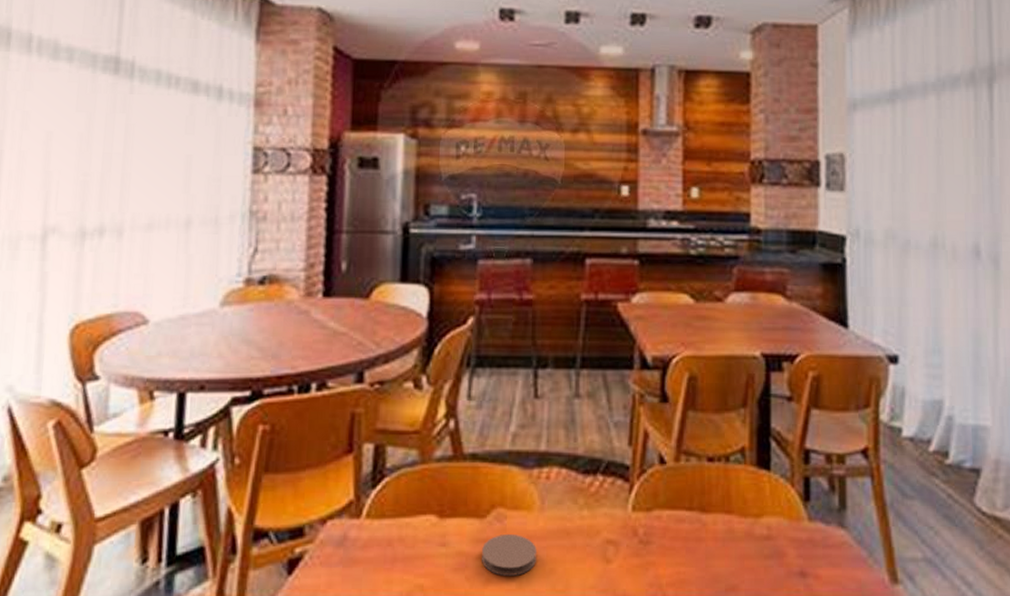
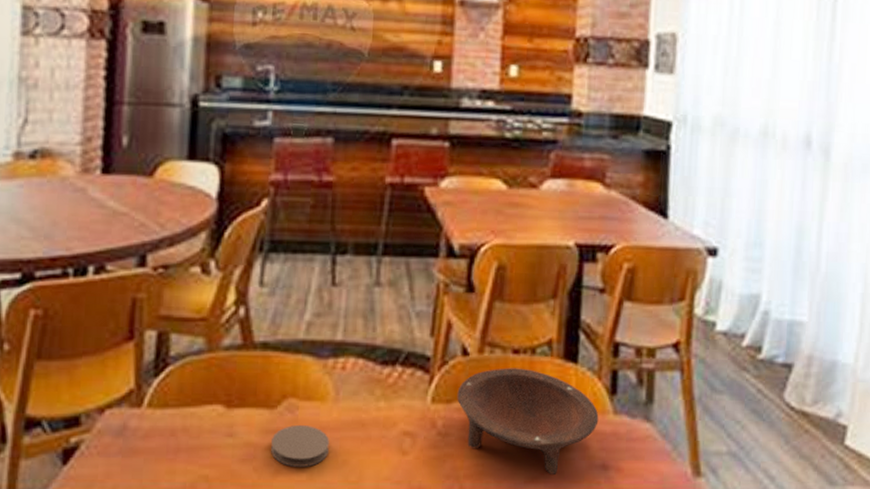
bowl: none [656,476,794,582] -> present [457,368,599,475]

